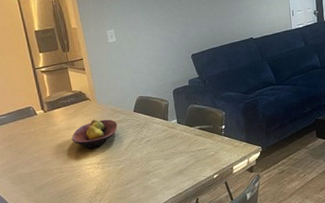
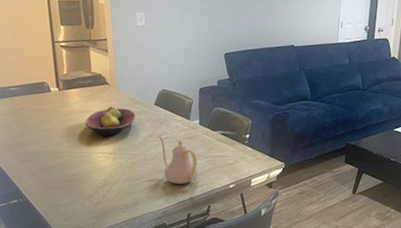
teapot: none [141,140,183,183] -> present [158,136,198,185]

